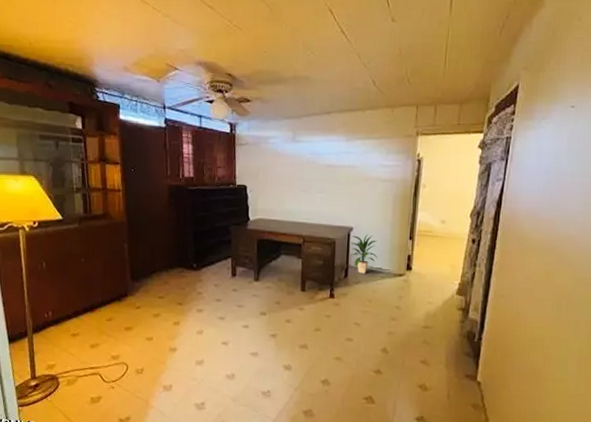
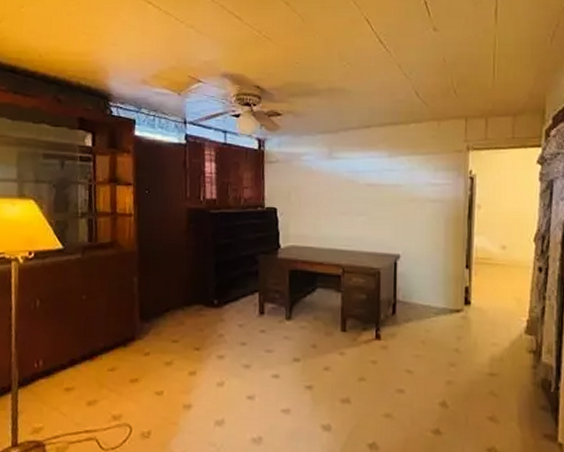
indoor plant: present [350,234,378,274] -> none [398,262,431,310]

